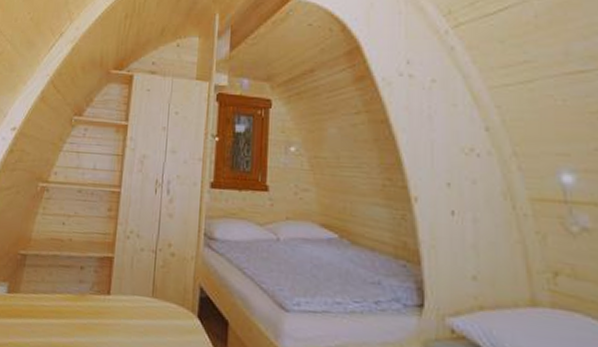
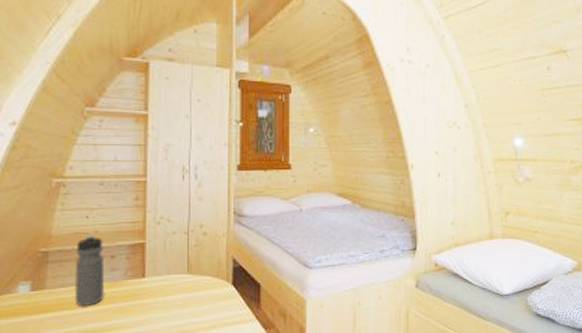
water bottle: none [43,242,75,318] -> present [74,235,105,306]

